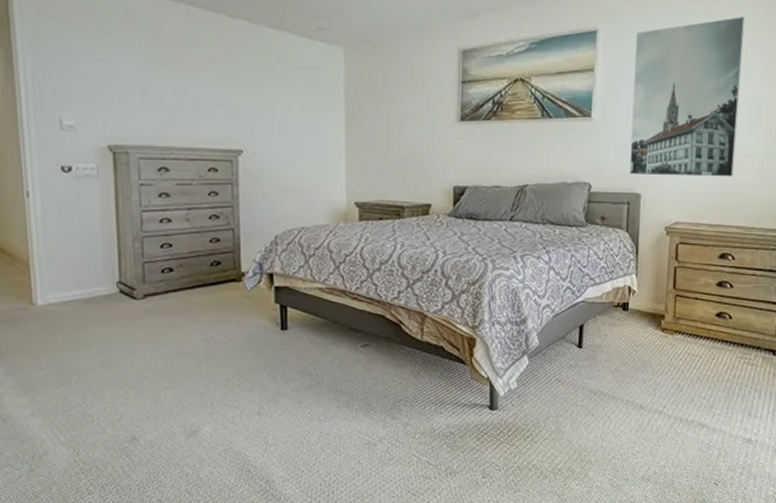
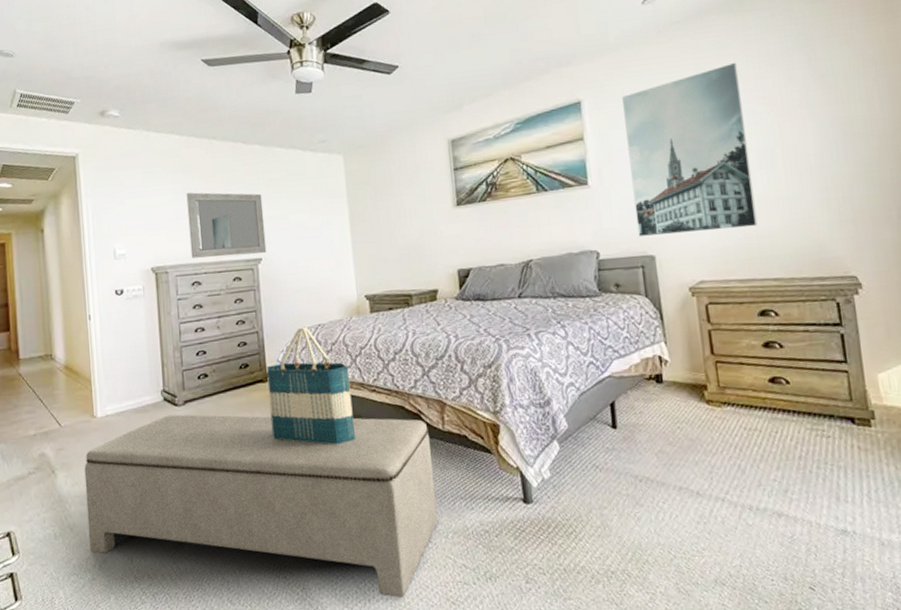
bench: none [20,308,408,490] -> present [84,414,439,598]
home mirror: none [155,64,249,144] -> present [186,192,267,258]
tote bag: none [241,228,332,349] -> present [266,327,355,445]

